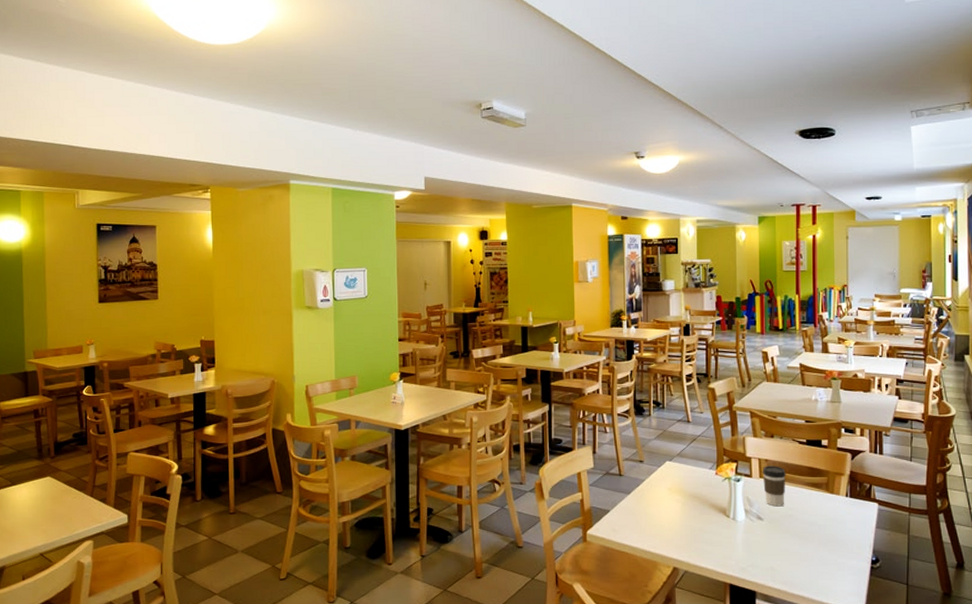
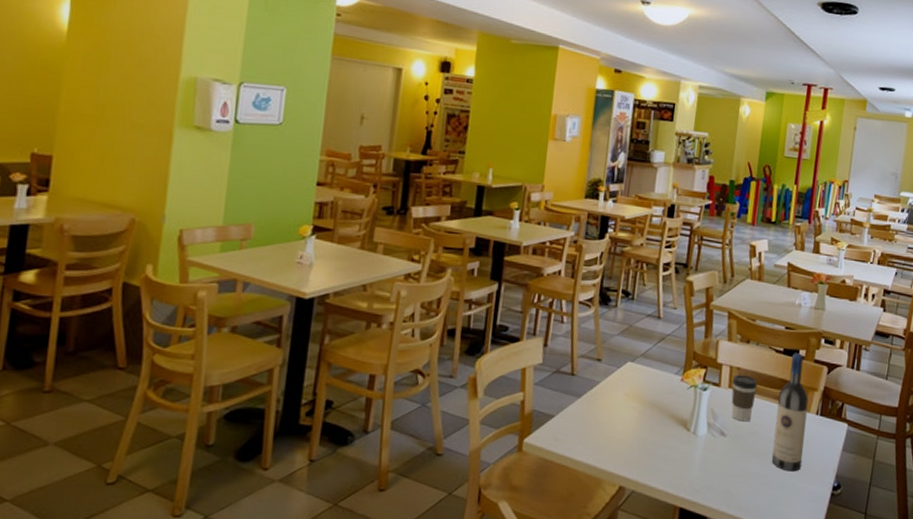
wine bottle: none [808,443,839,549] -> present [771,353,809,472]

